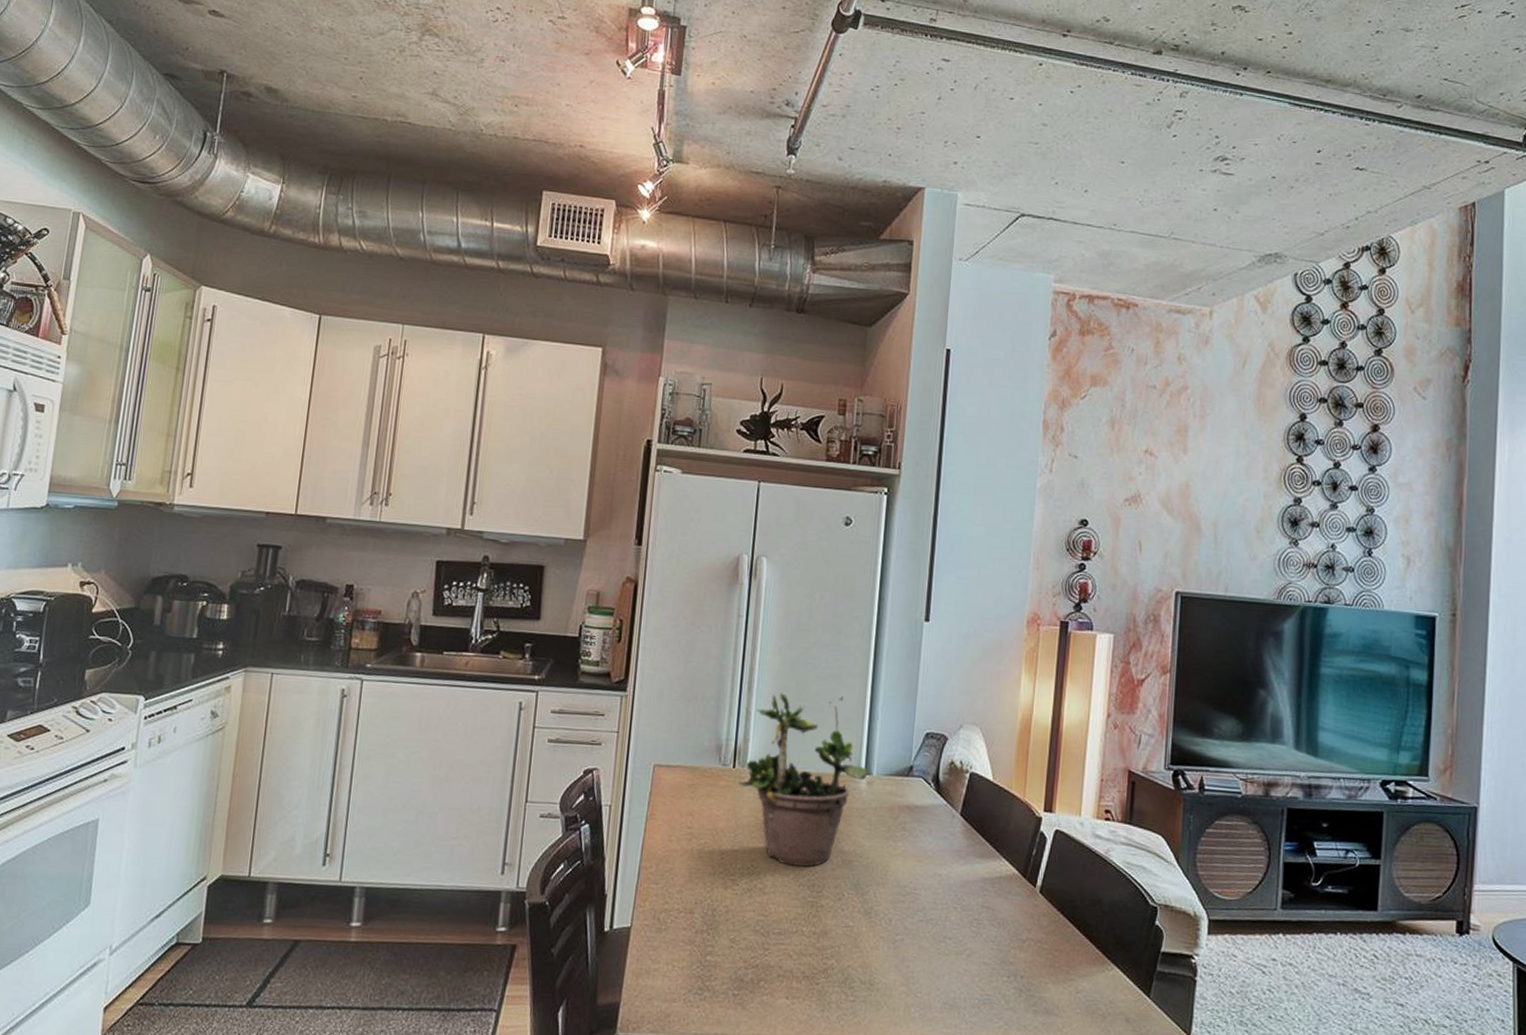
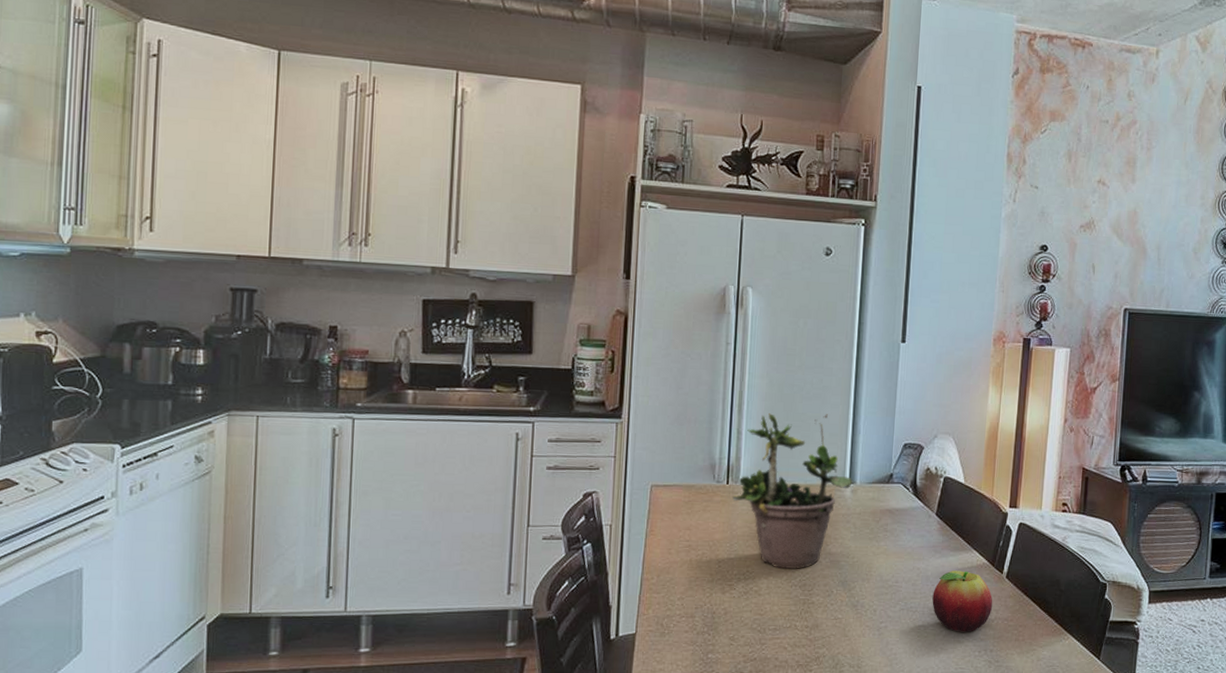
fruit: none [955,880,1025,953] -> present [932,570,993,632]

